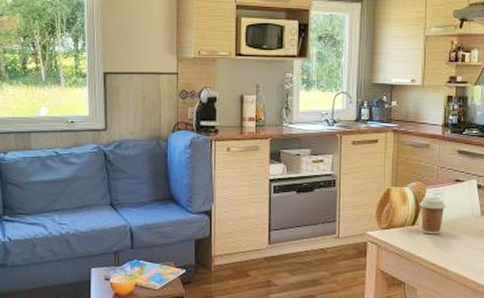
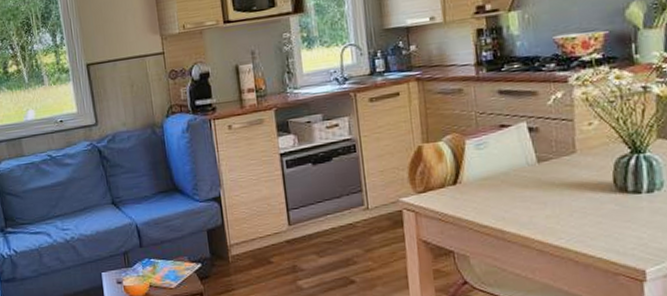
coffee cup: present [419,197,447,235] -> none [458,148,493,193]

